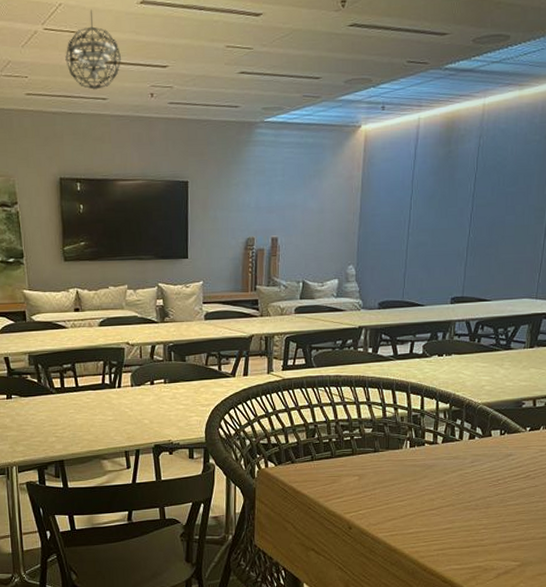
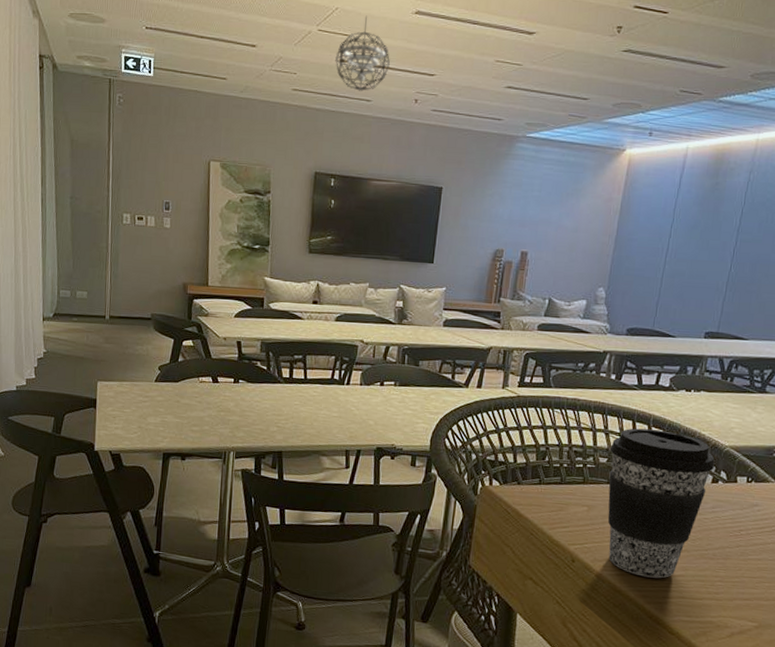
coffee cup: none [374,396,470,534] -> present [607,428,715,579]

